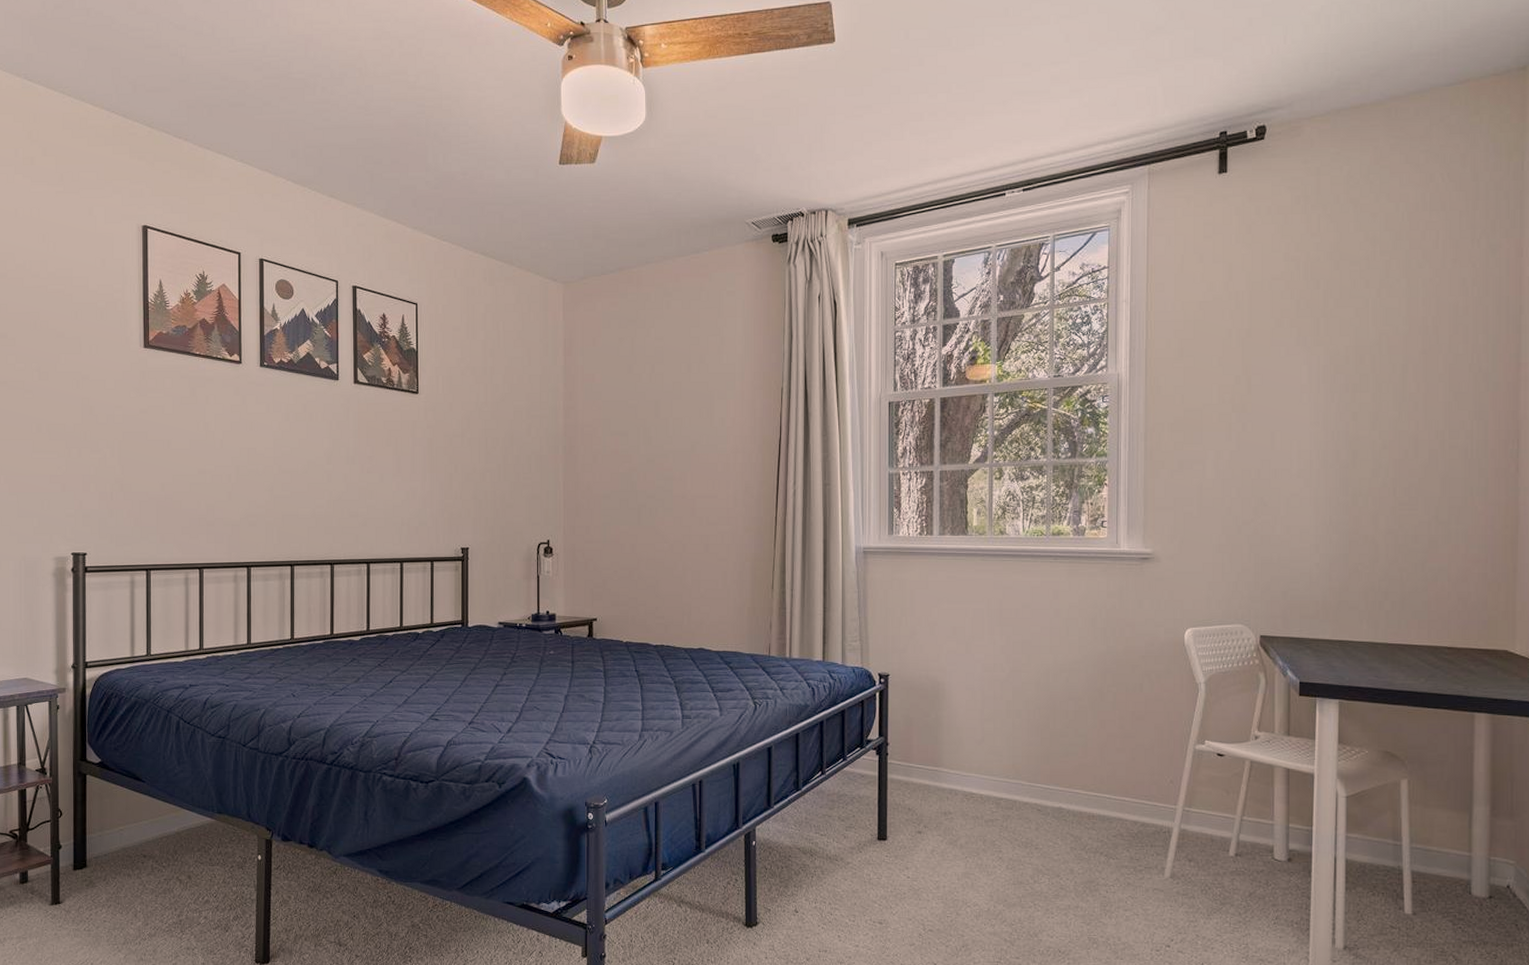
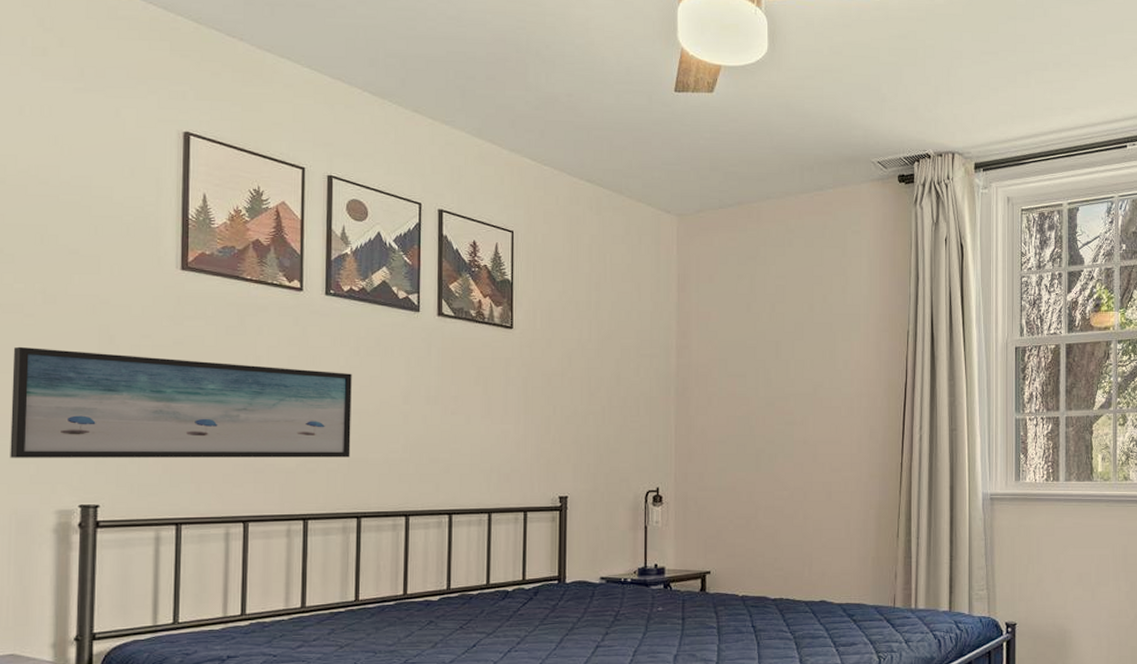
wall art: none [17,417,284,513] -> present [10,346,352,458]

